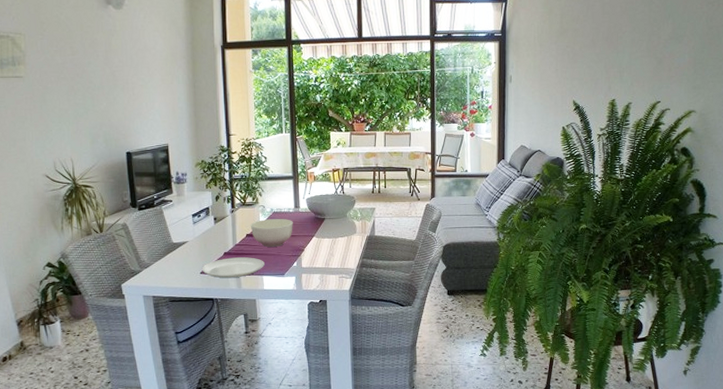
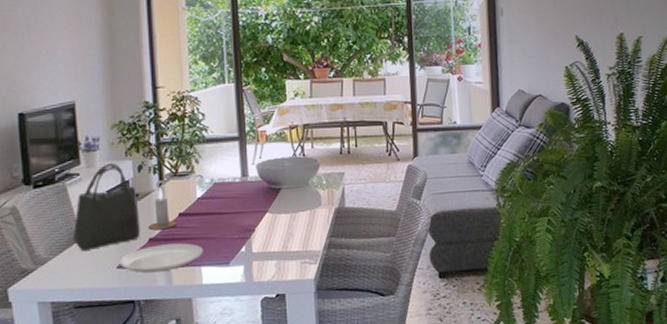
handbag: none [167,193,218,259] -> present [72,163,140,251]
candle: none [224,213,245,247] -> present [149,187,177,230]
bowl: present [250,219,293,247] -> none [183,191,240,229]

